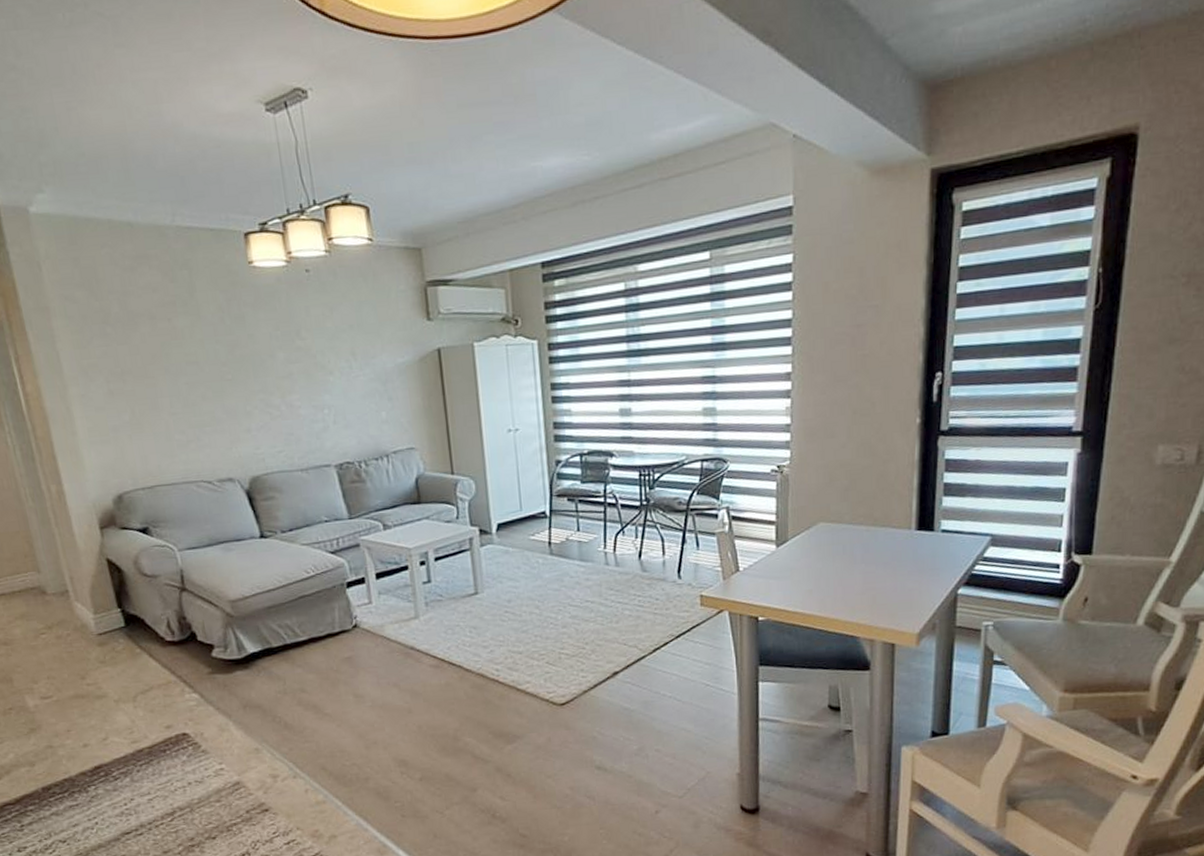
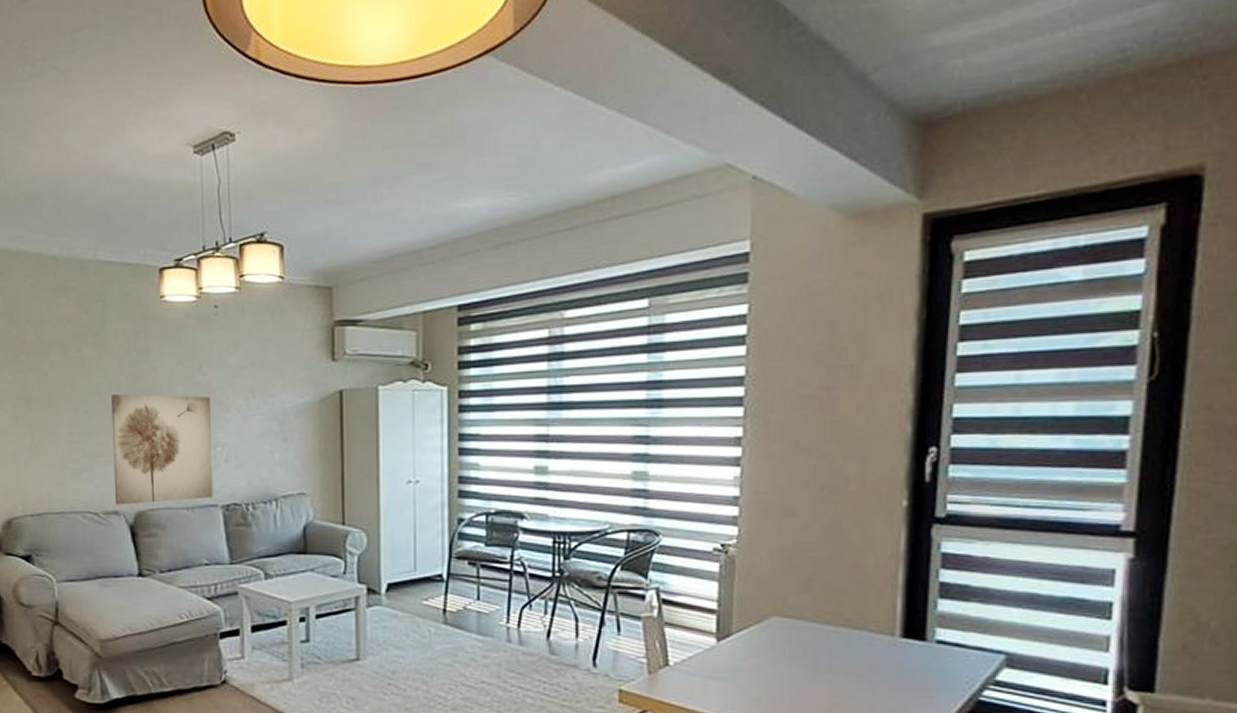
wall art: none [210,360,326,472] -> present [112,393,213,505]

